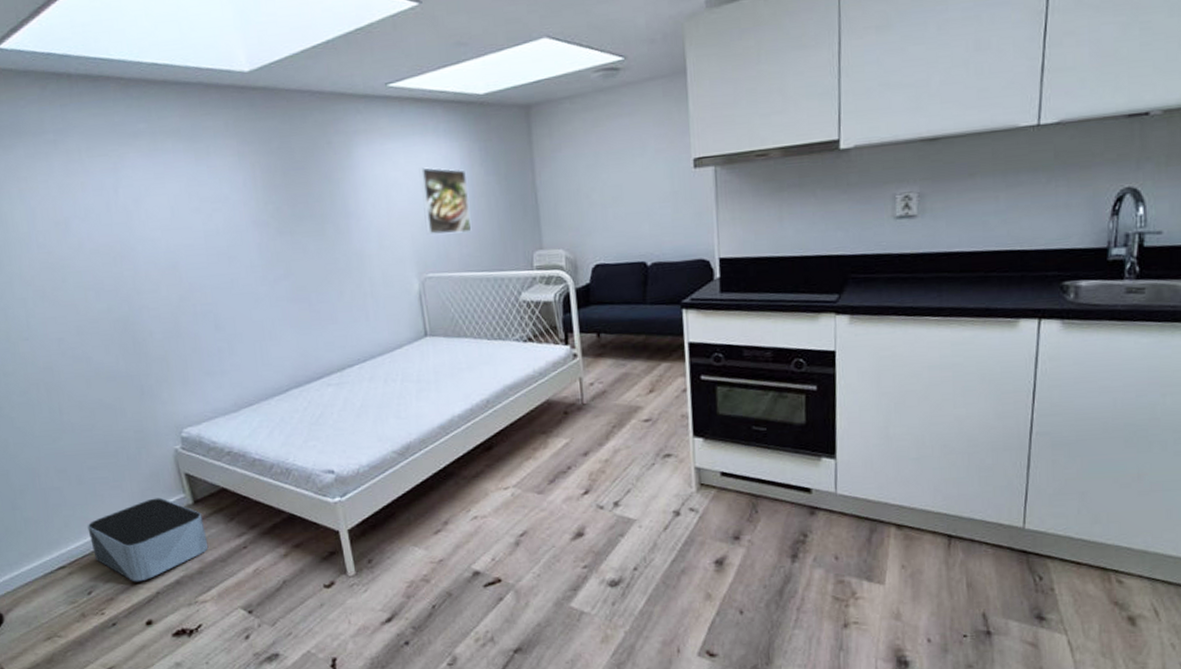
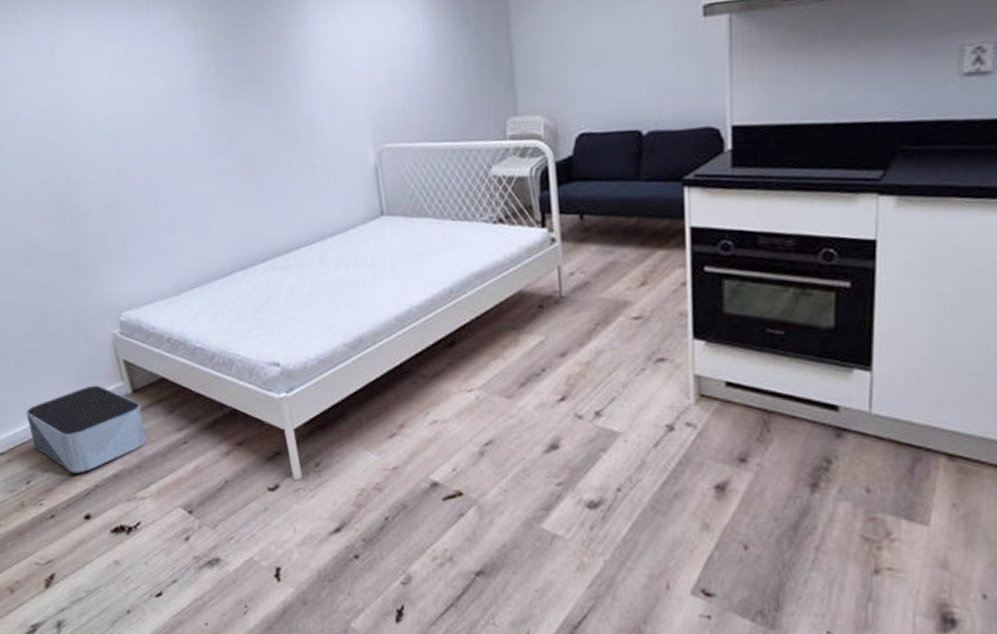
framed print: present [419,167,472,235] -> none [376,21,436,99]

